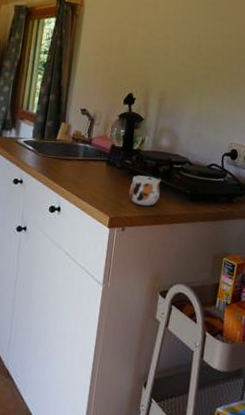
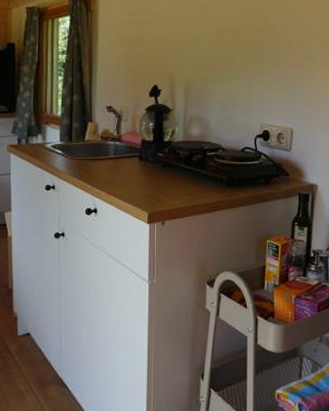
mug: present [129,175,162,207] -> none [165,166,197,198]

